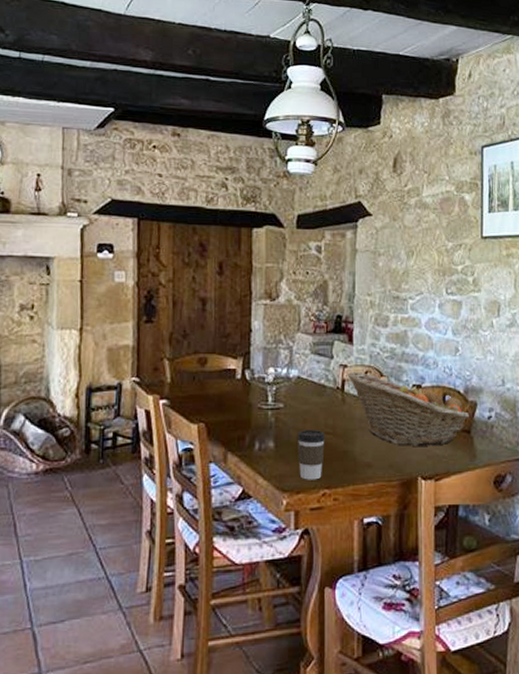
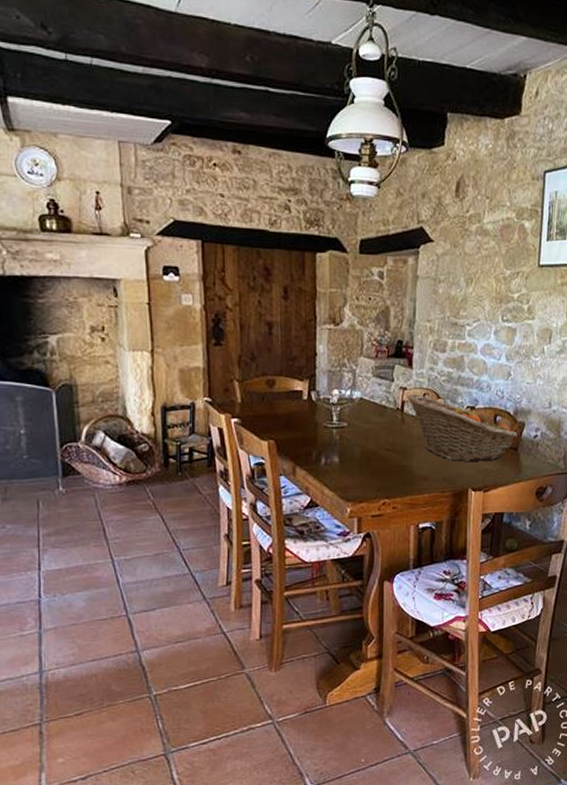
coffee cup: present [297,430,326,480] -> none [360,447,386,491]

